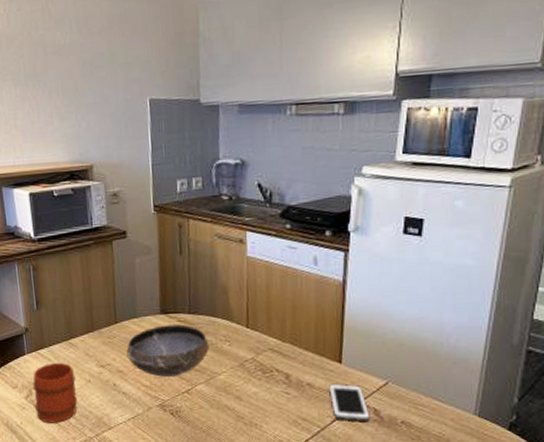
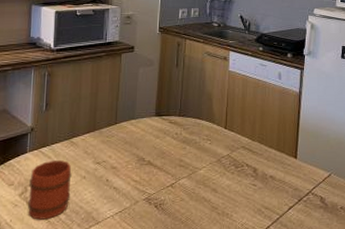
bowl: present [126,324,209,377] -> none [122,125,193,172]
cell phone: present [329,383,370,421] -> none [287,176,317,208]

